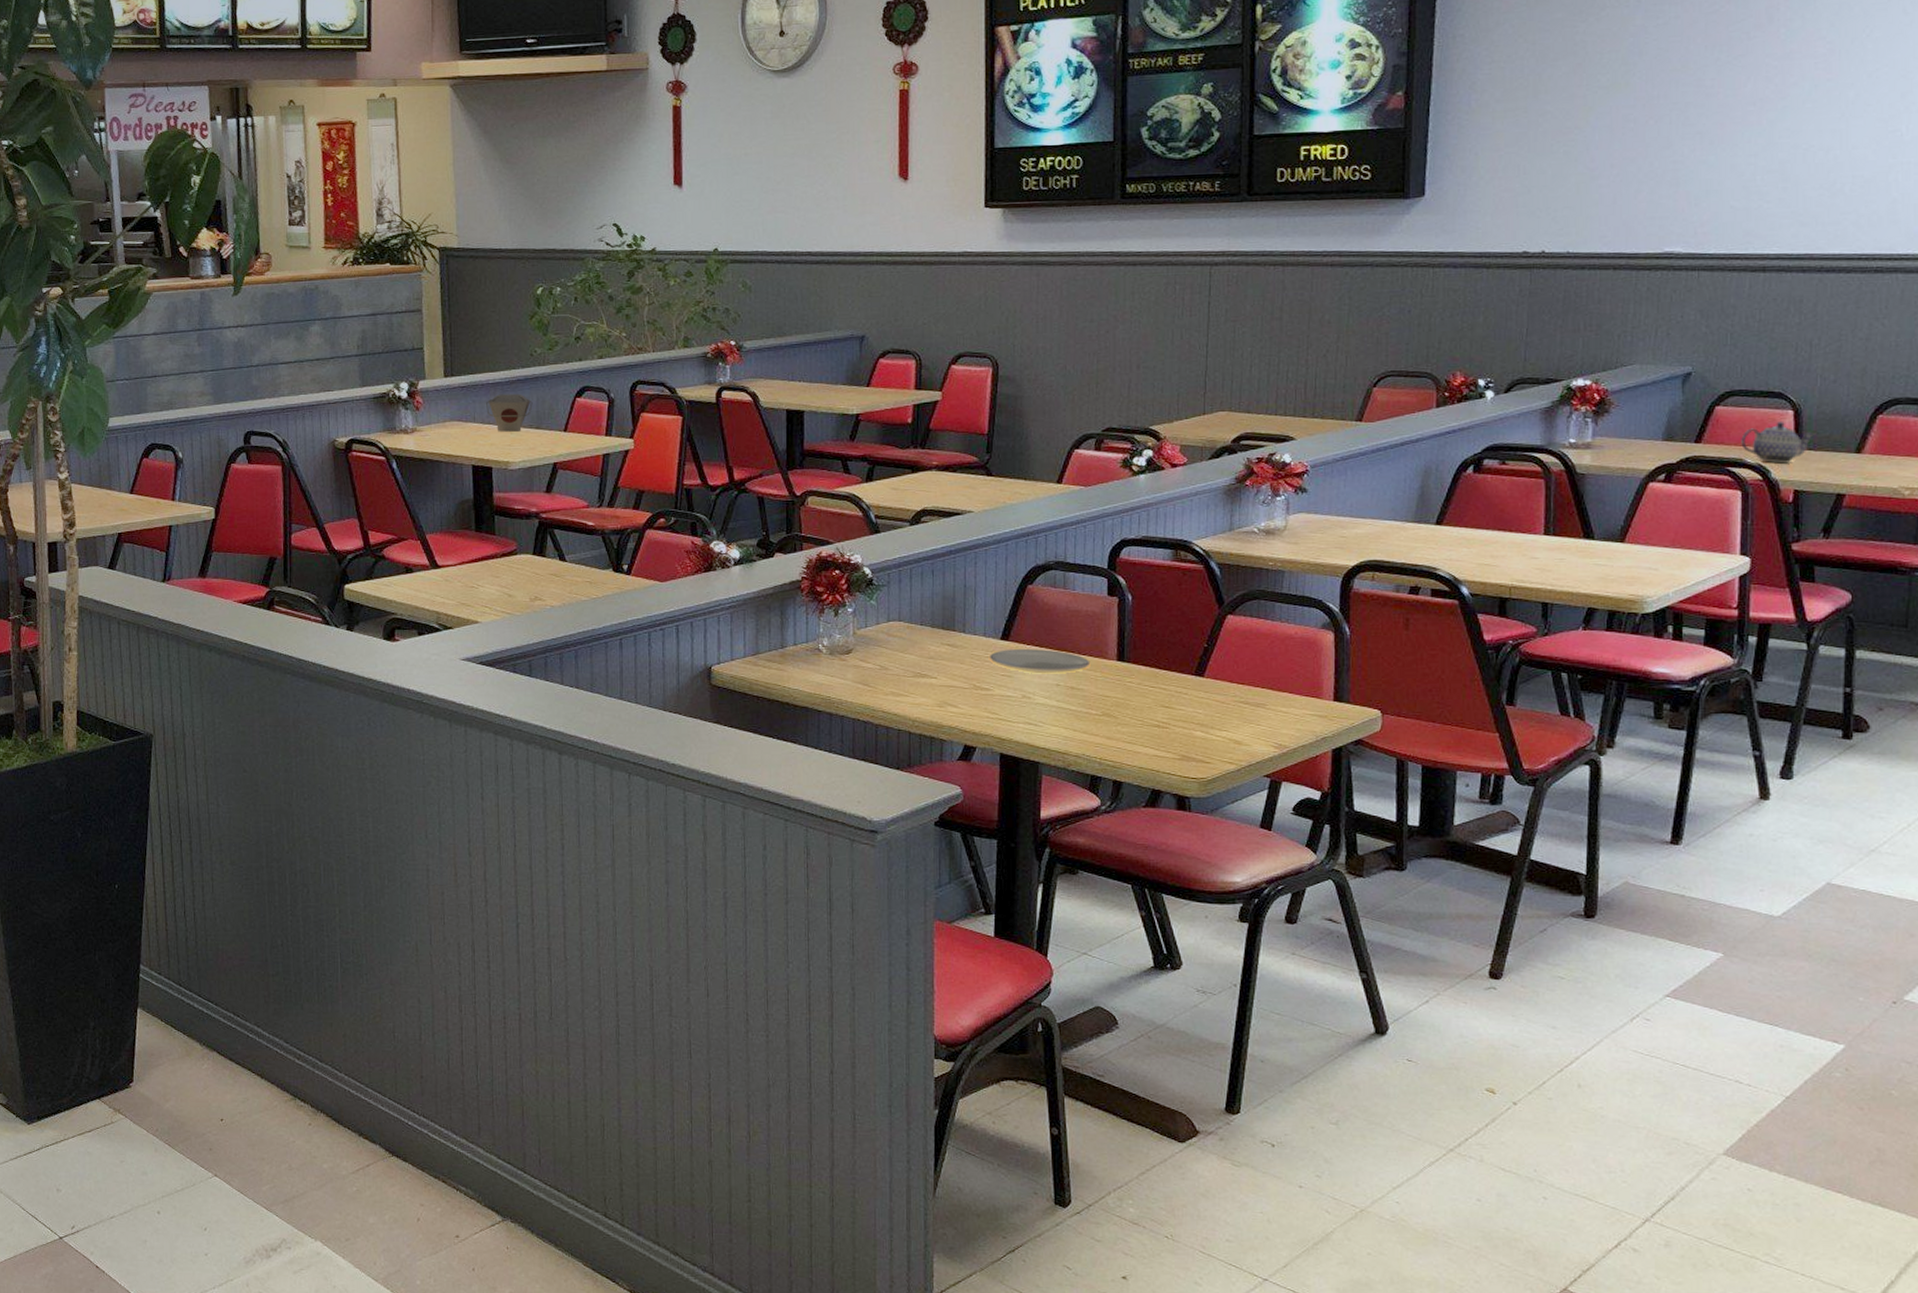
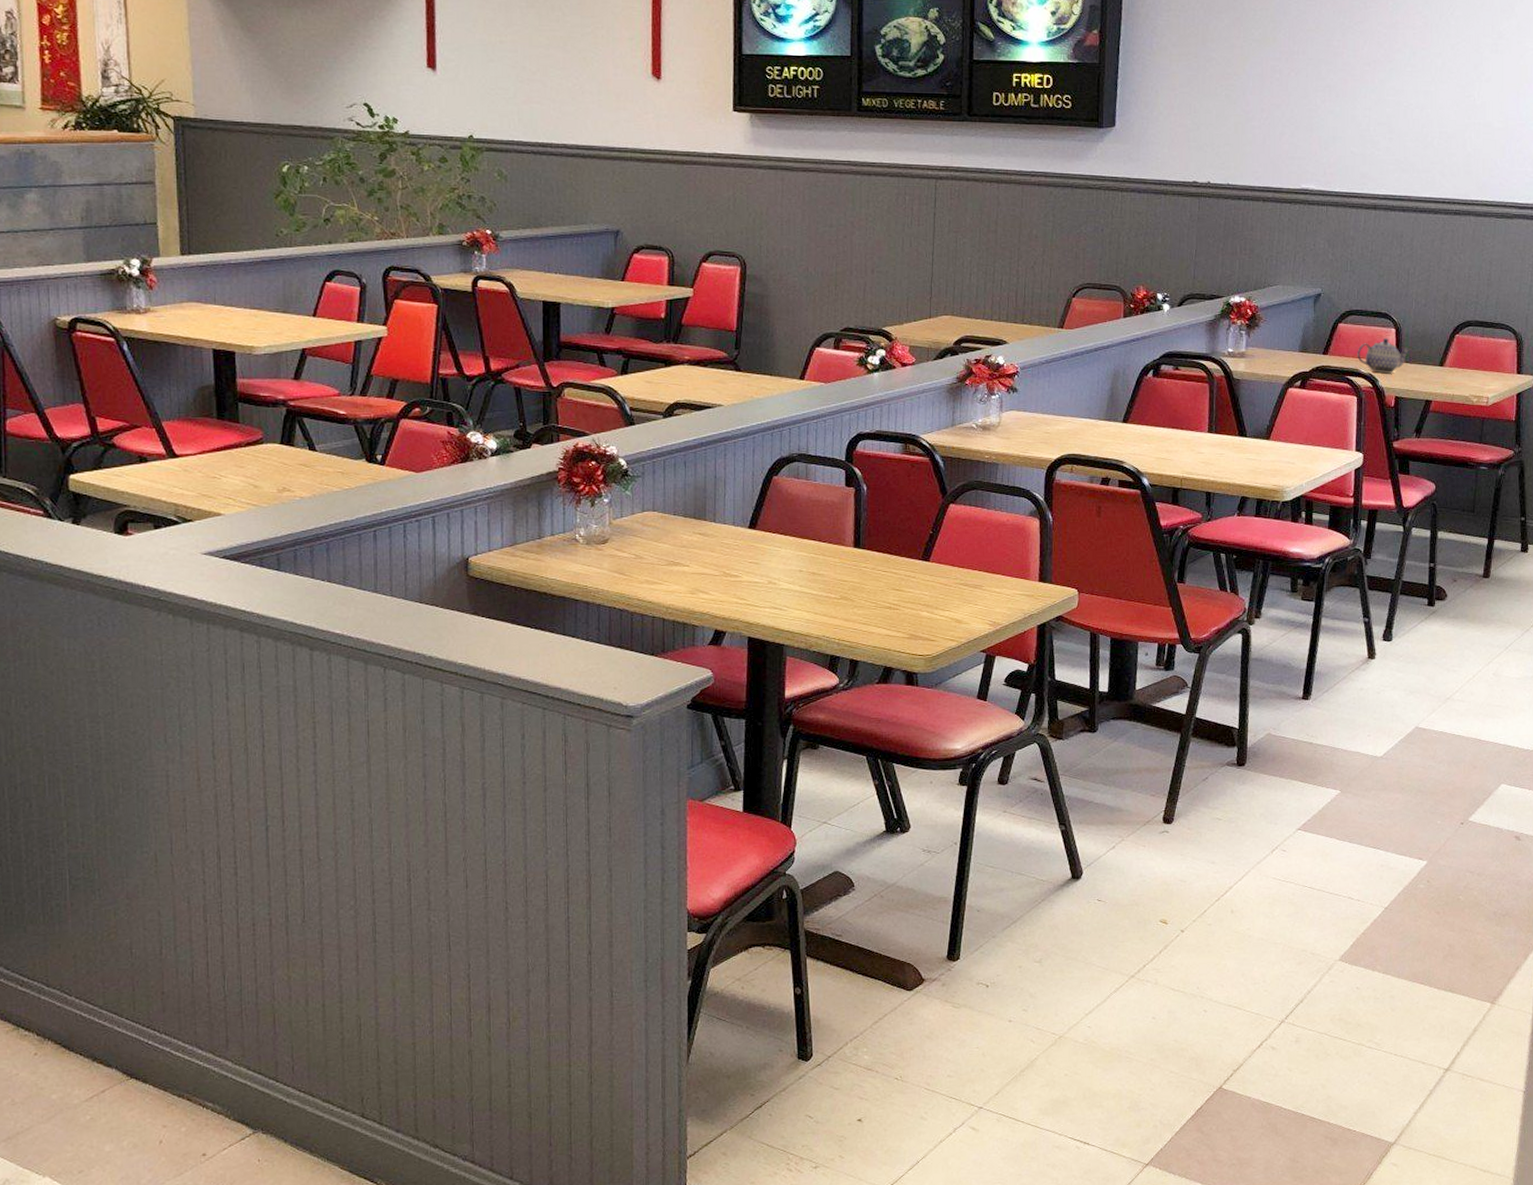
takeout container: present [486,393,533,433] -> none [228,275,279,316]
plate: present [990,649,1091,674] -> none [739,537,830,561]

